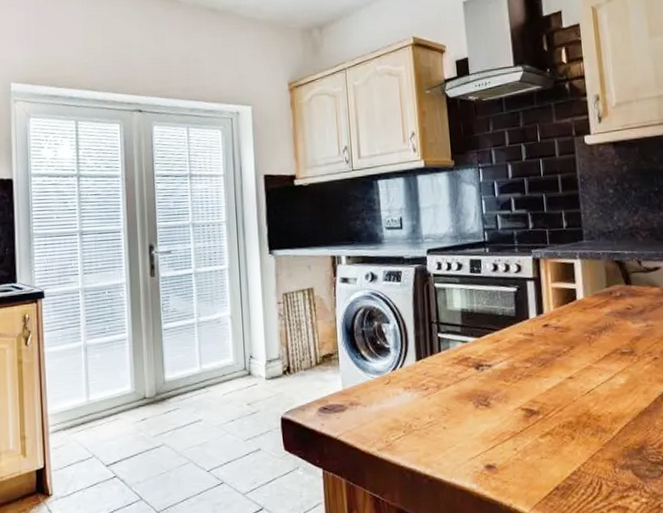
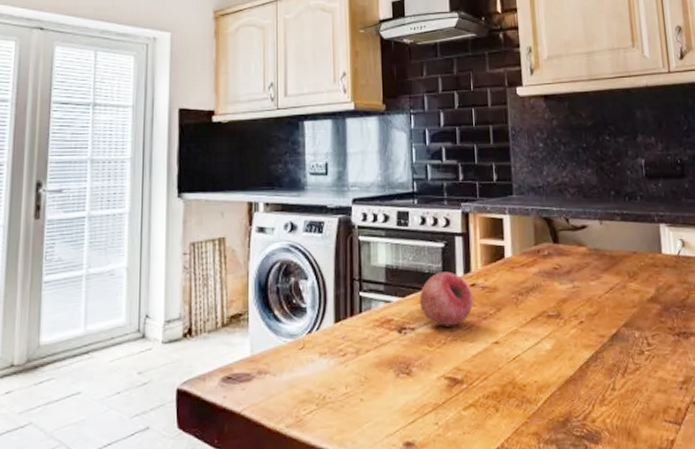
fruit: none [494,313,547,364] -> present [419,271,473,327]

